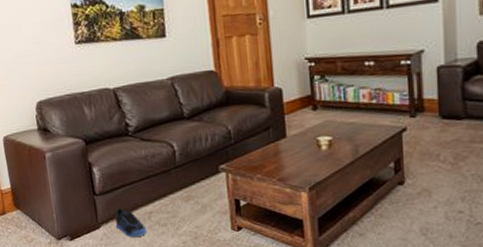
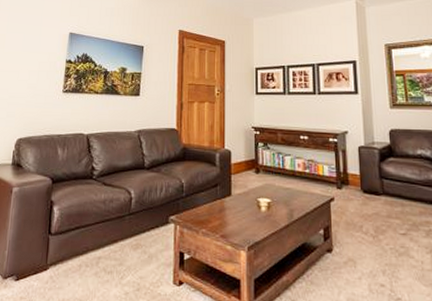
sneaker: present [114,207,147,237] -> none [63,250,93,283]

